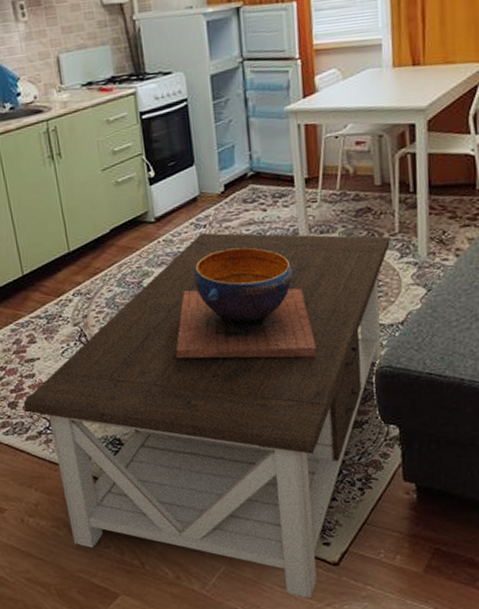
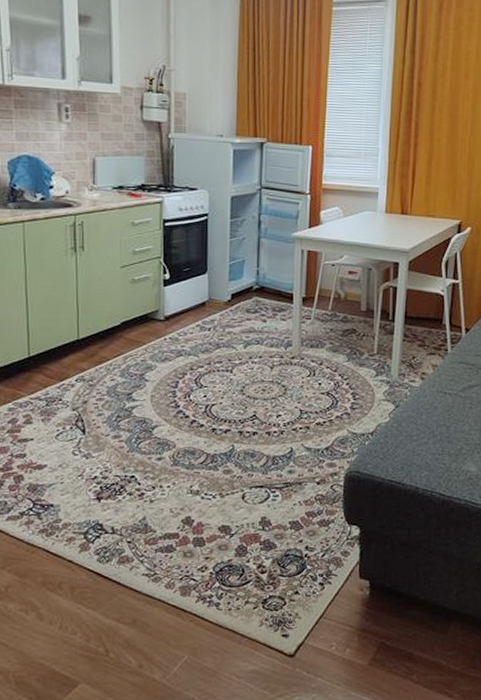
coffee table: present [23,233,390,599] -> none [9,336,369,690]
decorative bowl: present [175,247,317,359] -> none [167,352,297,458]

